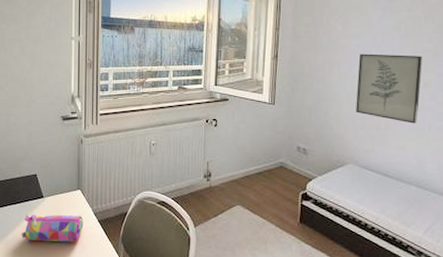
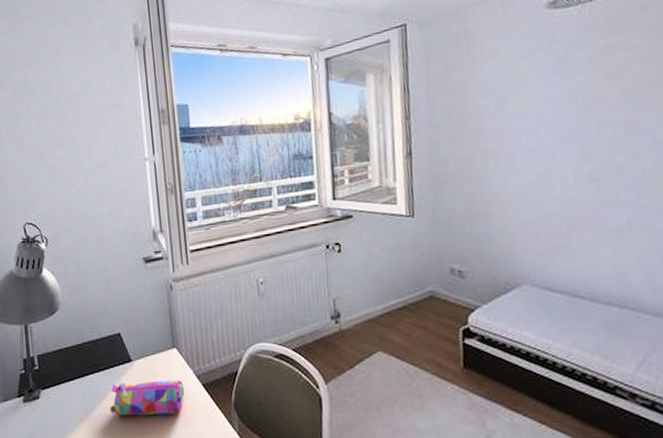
wall art: present [356,54,422,124] -> none [522,131,613,224]

